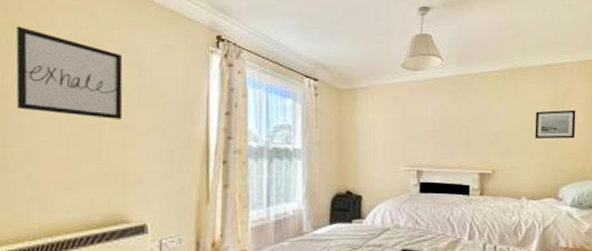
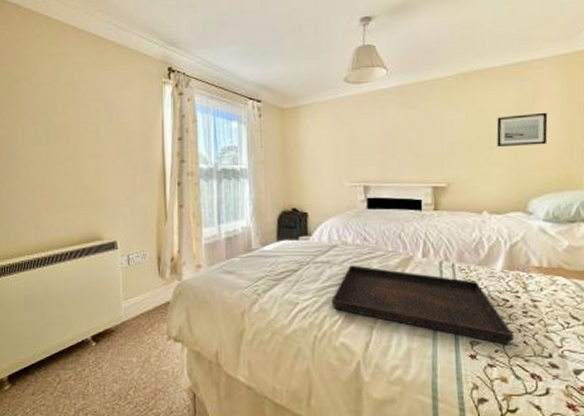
wall art: present [15,26,123,119] -> none [12,75,94,150]

